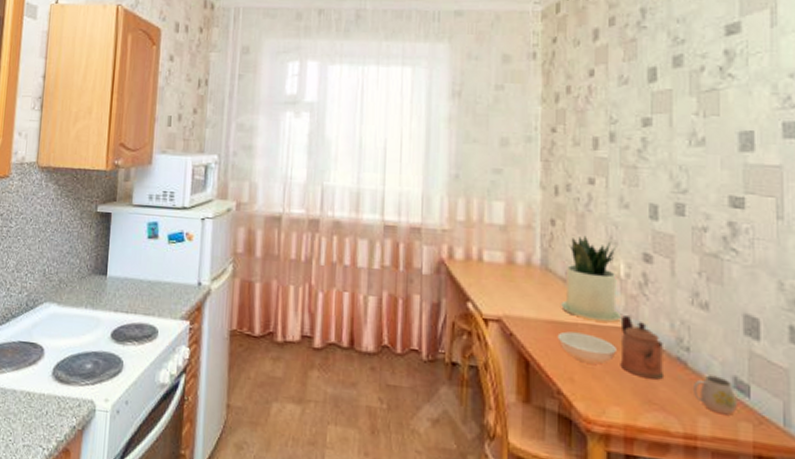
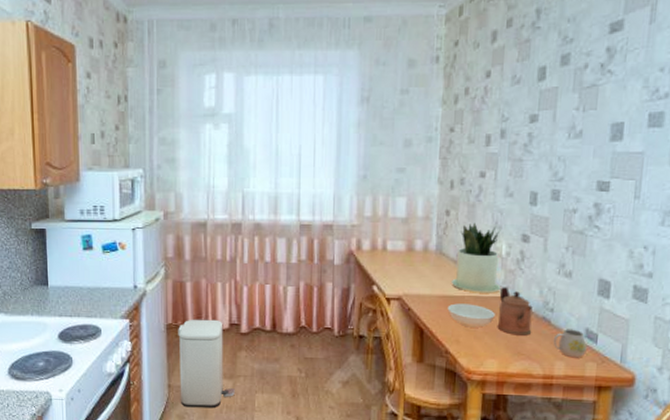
pedal bin: none [239,326,304,439] -> present [178,319,235,408]

